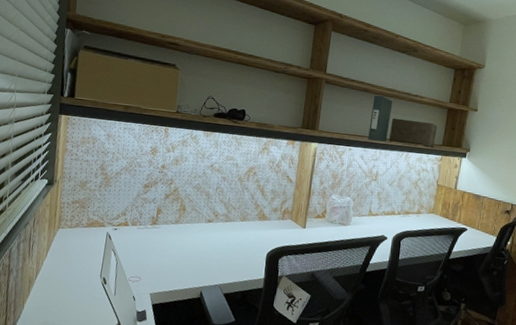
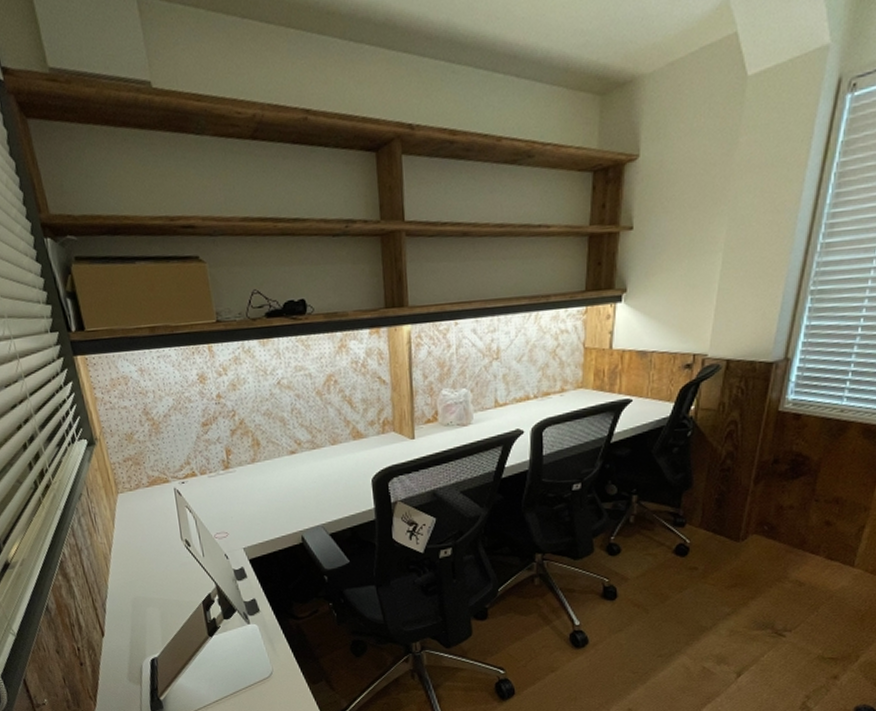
binder: present [368,95,393,142] -> none [477,237,507,306]
decorative box: present [388,118,437,148] -> none [507,262,575,302]

